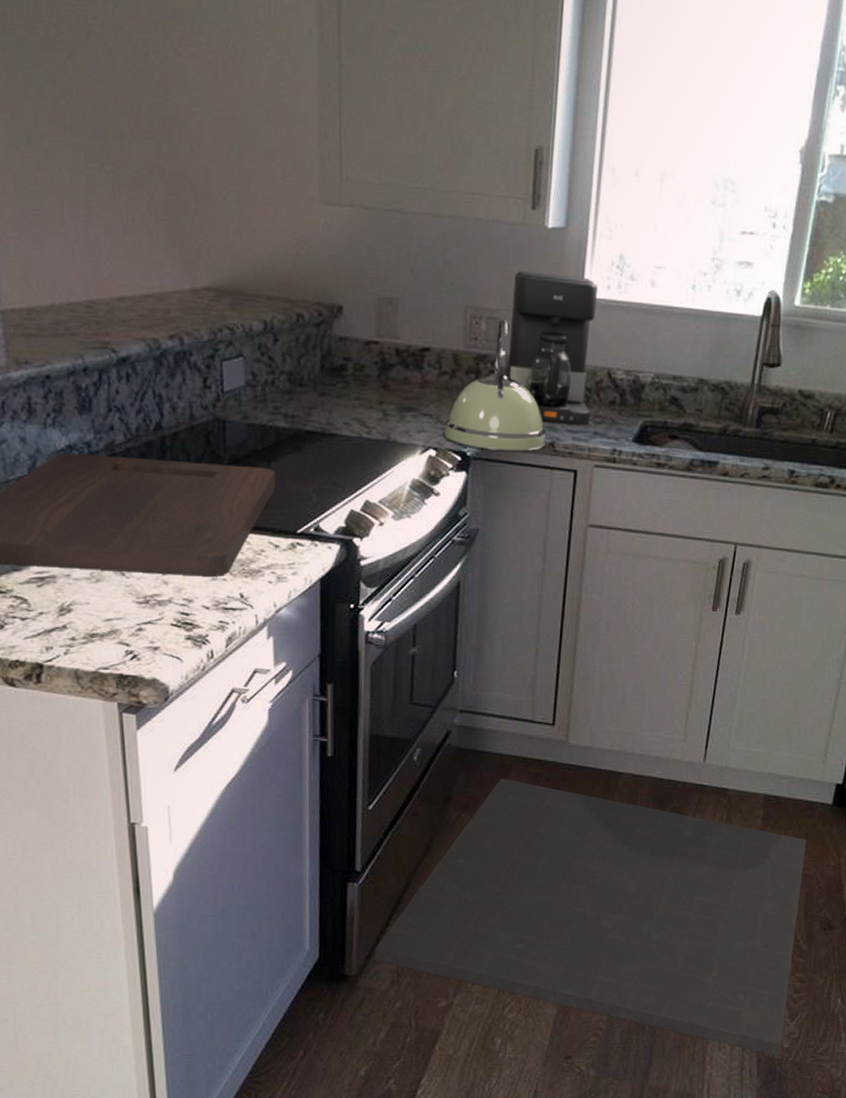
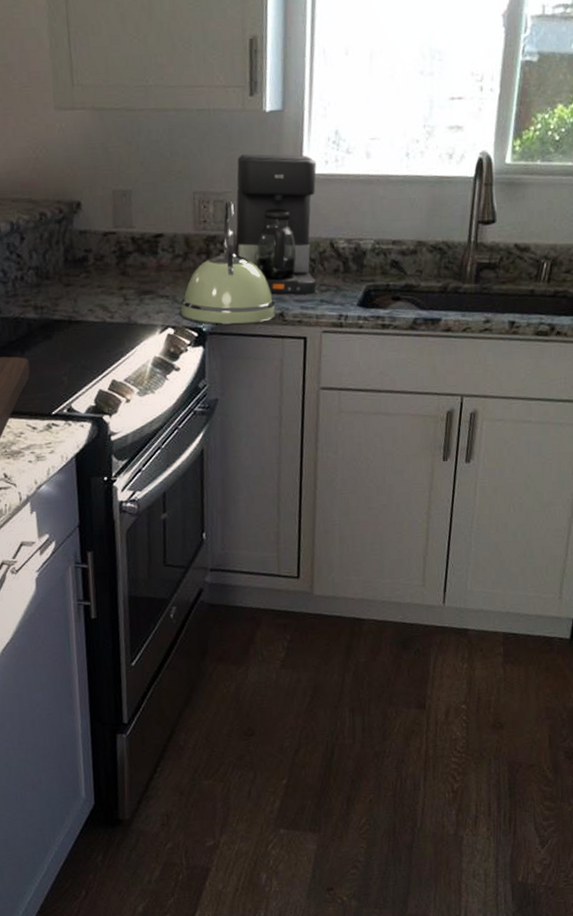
doormat: present [374,778,807,1057] -> none [145,630,548,882]

